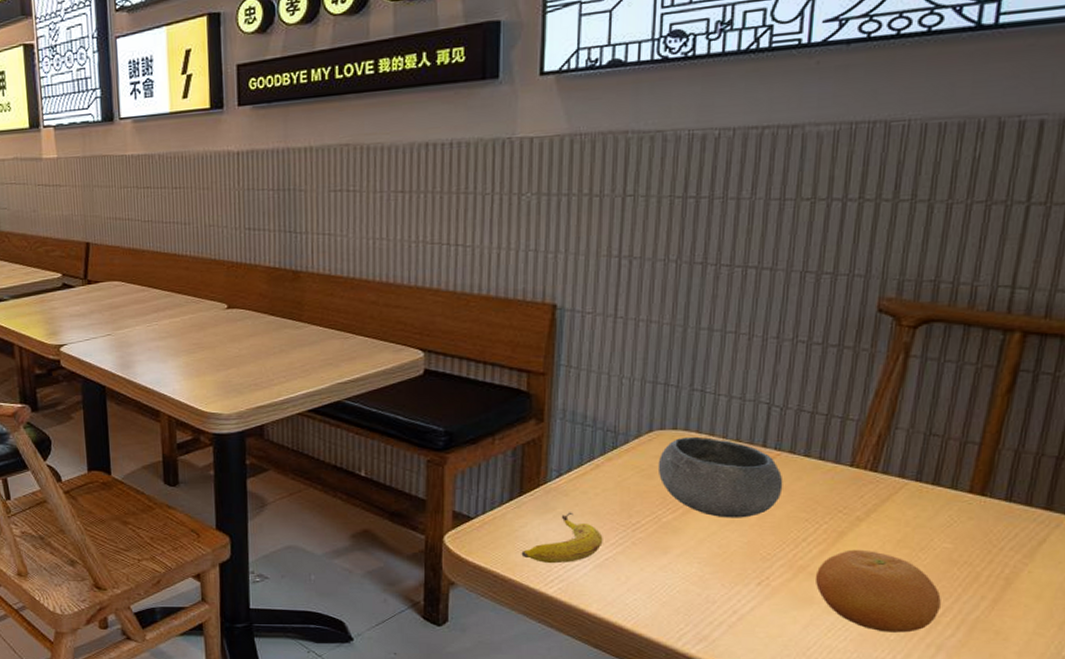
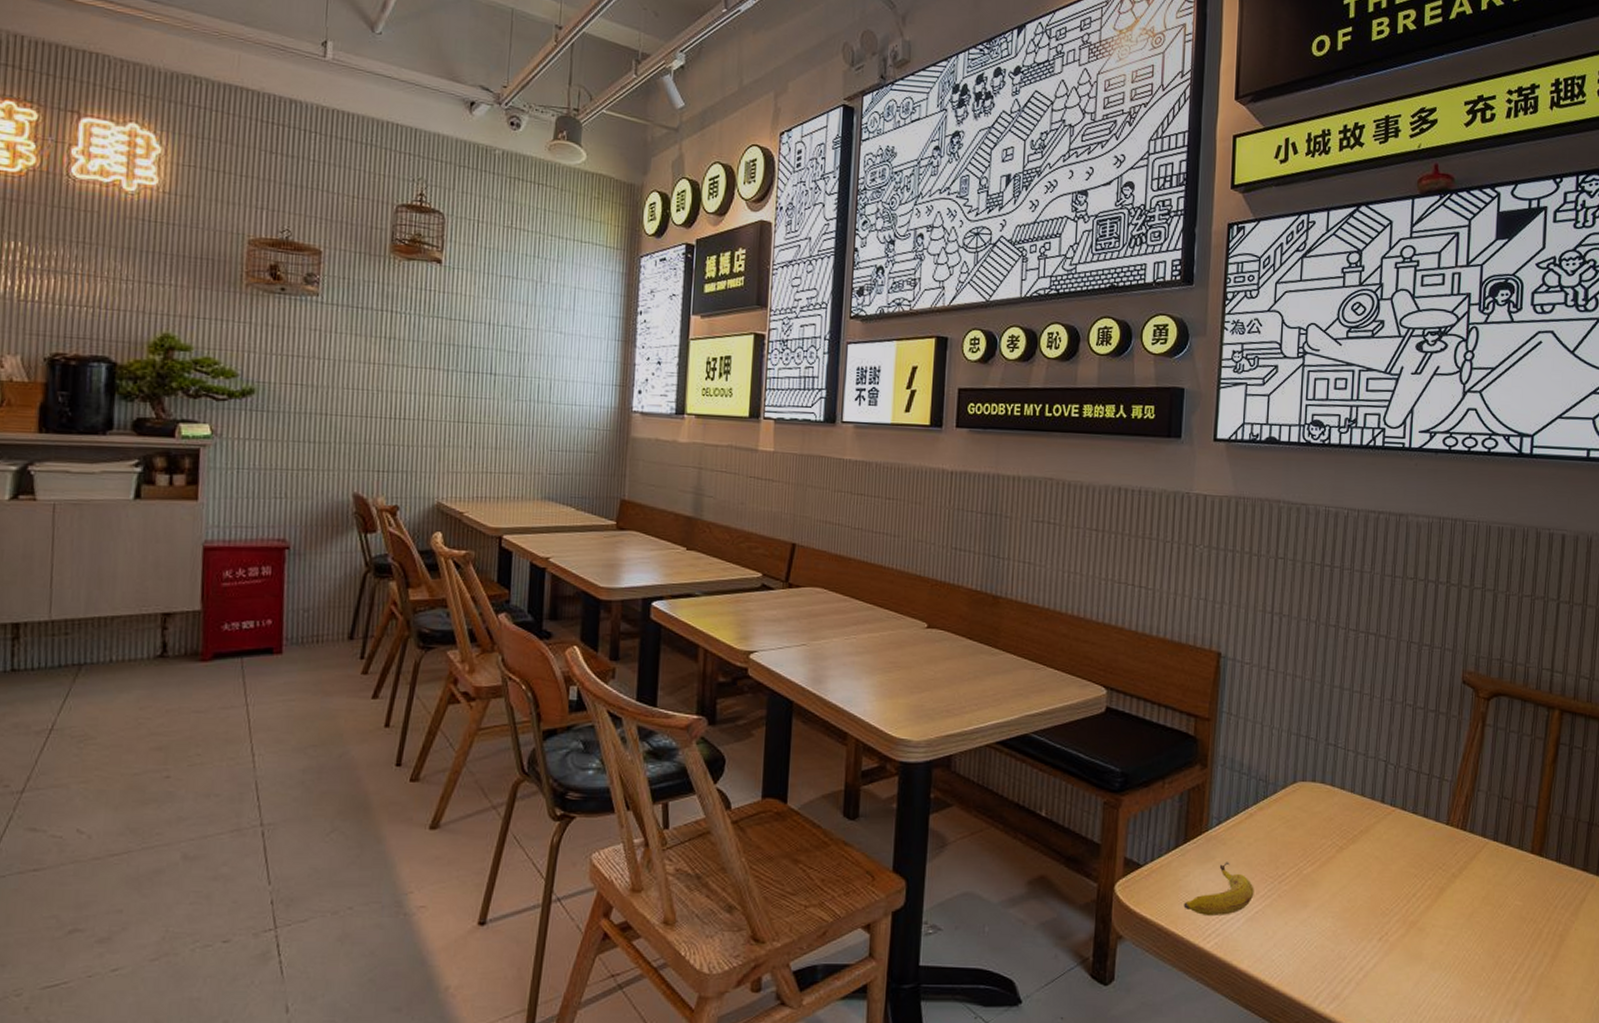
bowl: present [657,436,784,518] -> none [1300,789,1398,872]
fruit: present [814,549,941,633] -> none [1422,905,1516,989]

